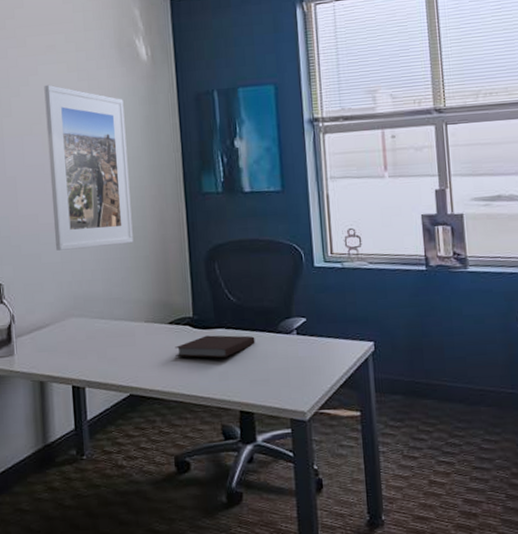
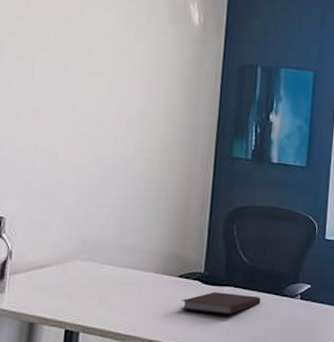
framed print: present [44,84,134,251] -> none [72,27,169,195]

